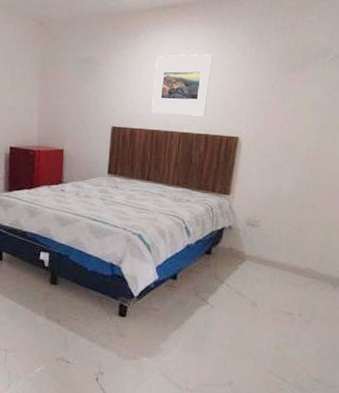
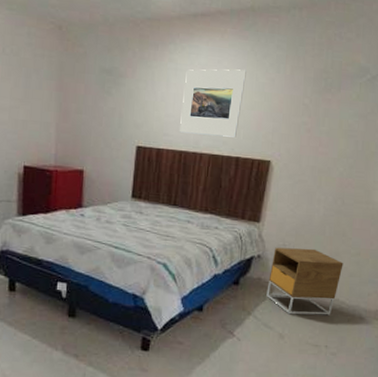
nightstand: none [238,218,314,284] -> present [266,247,343,316]

